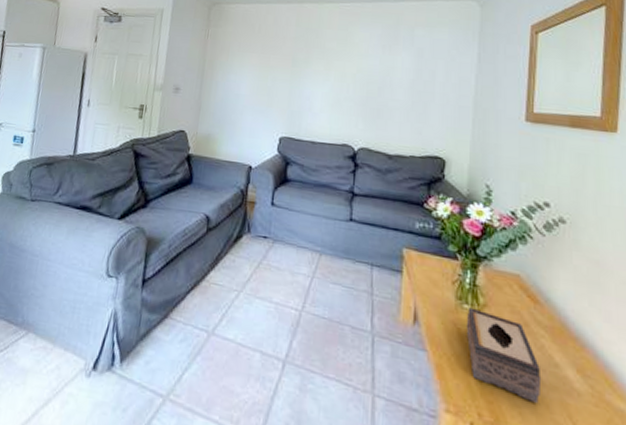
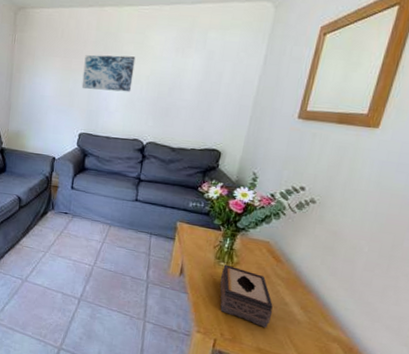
wall art: none [281,51,340,91] -> present [81,55,136,92]

